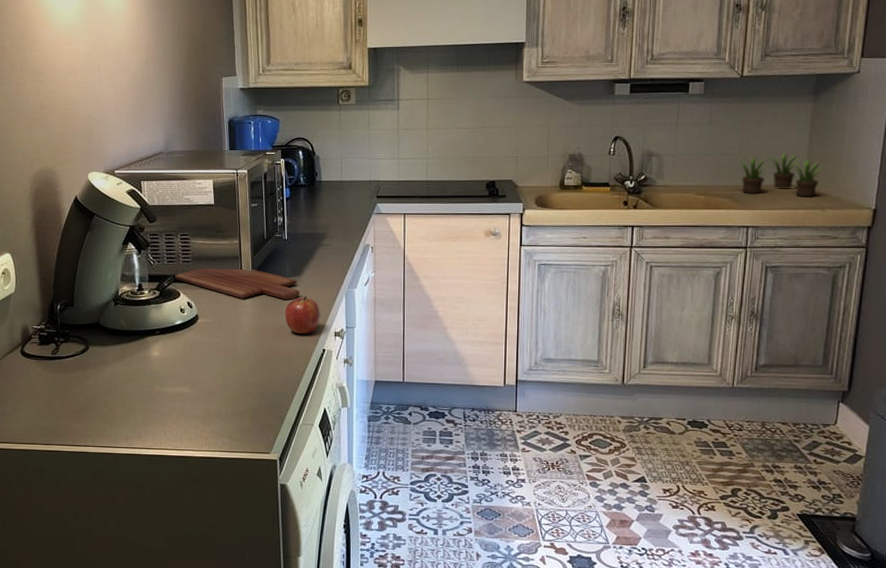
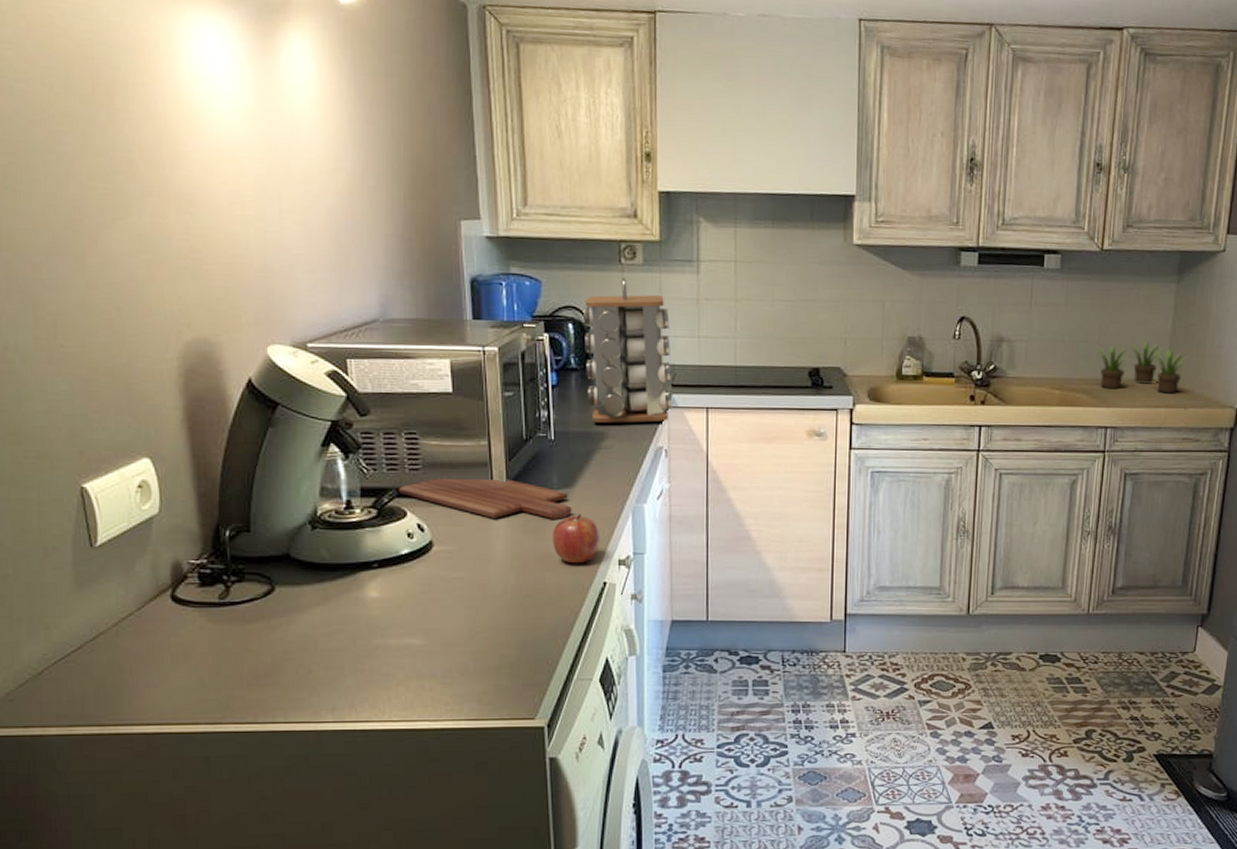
spice rack: none [310,113,378,227] -> present [583,276,673,425]

